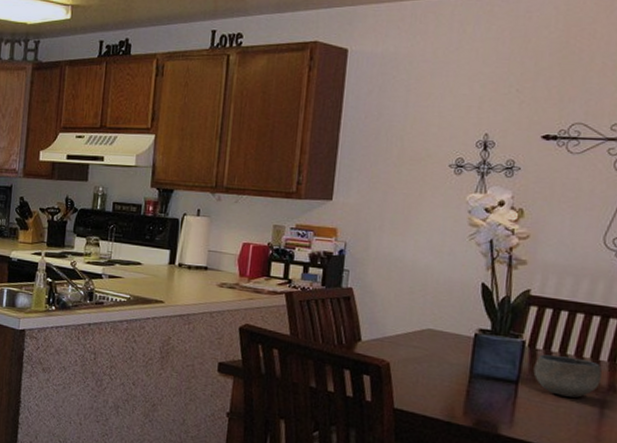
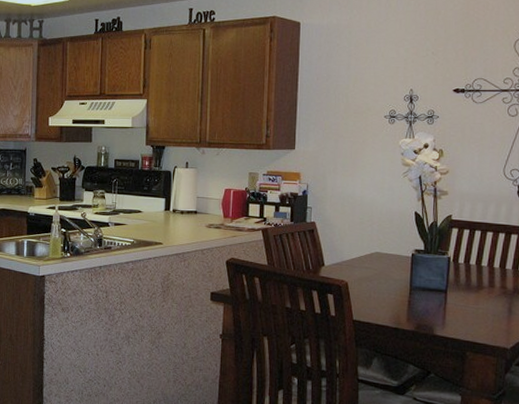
bowl: present [533,354,602,398] -> none [458,267,508,300]

